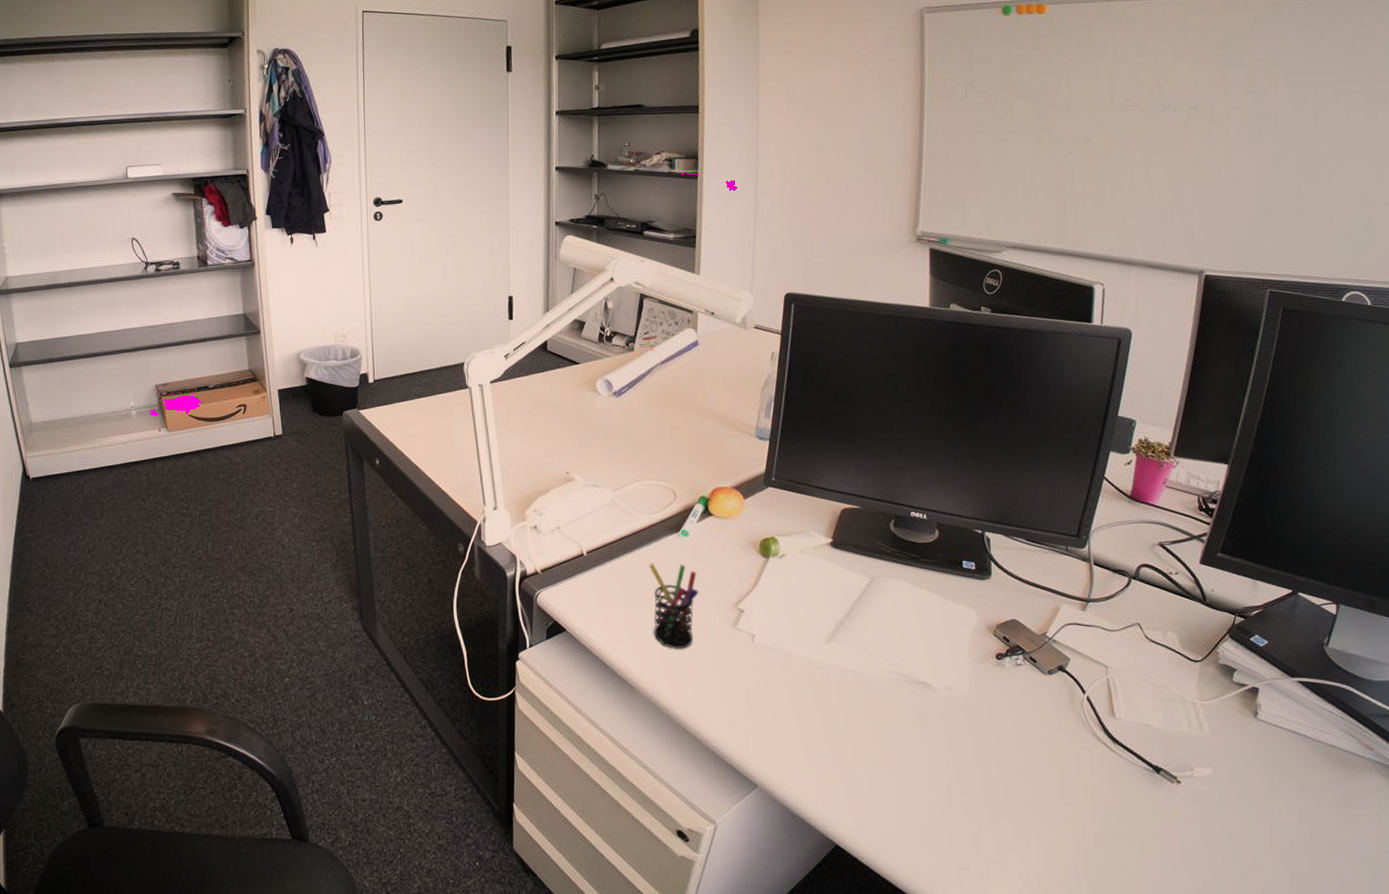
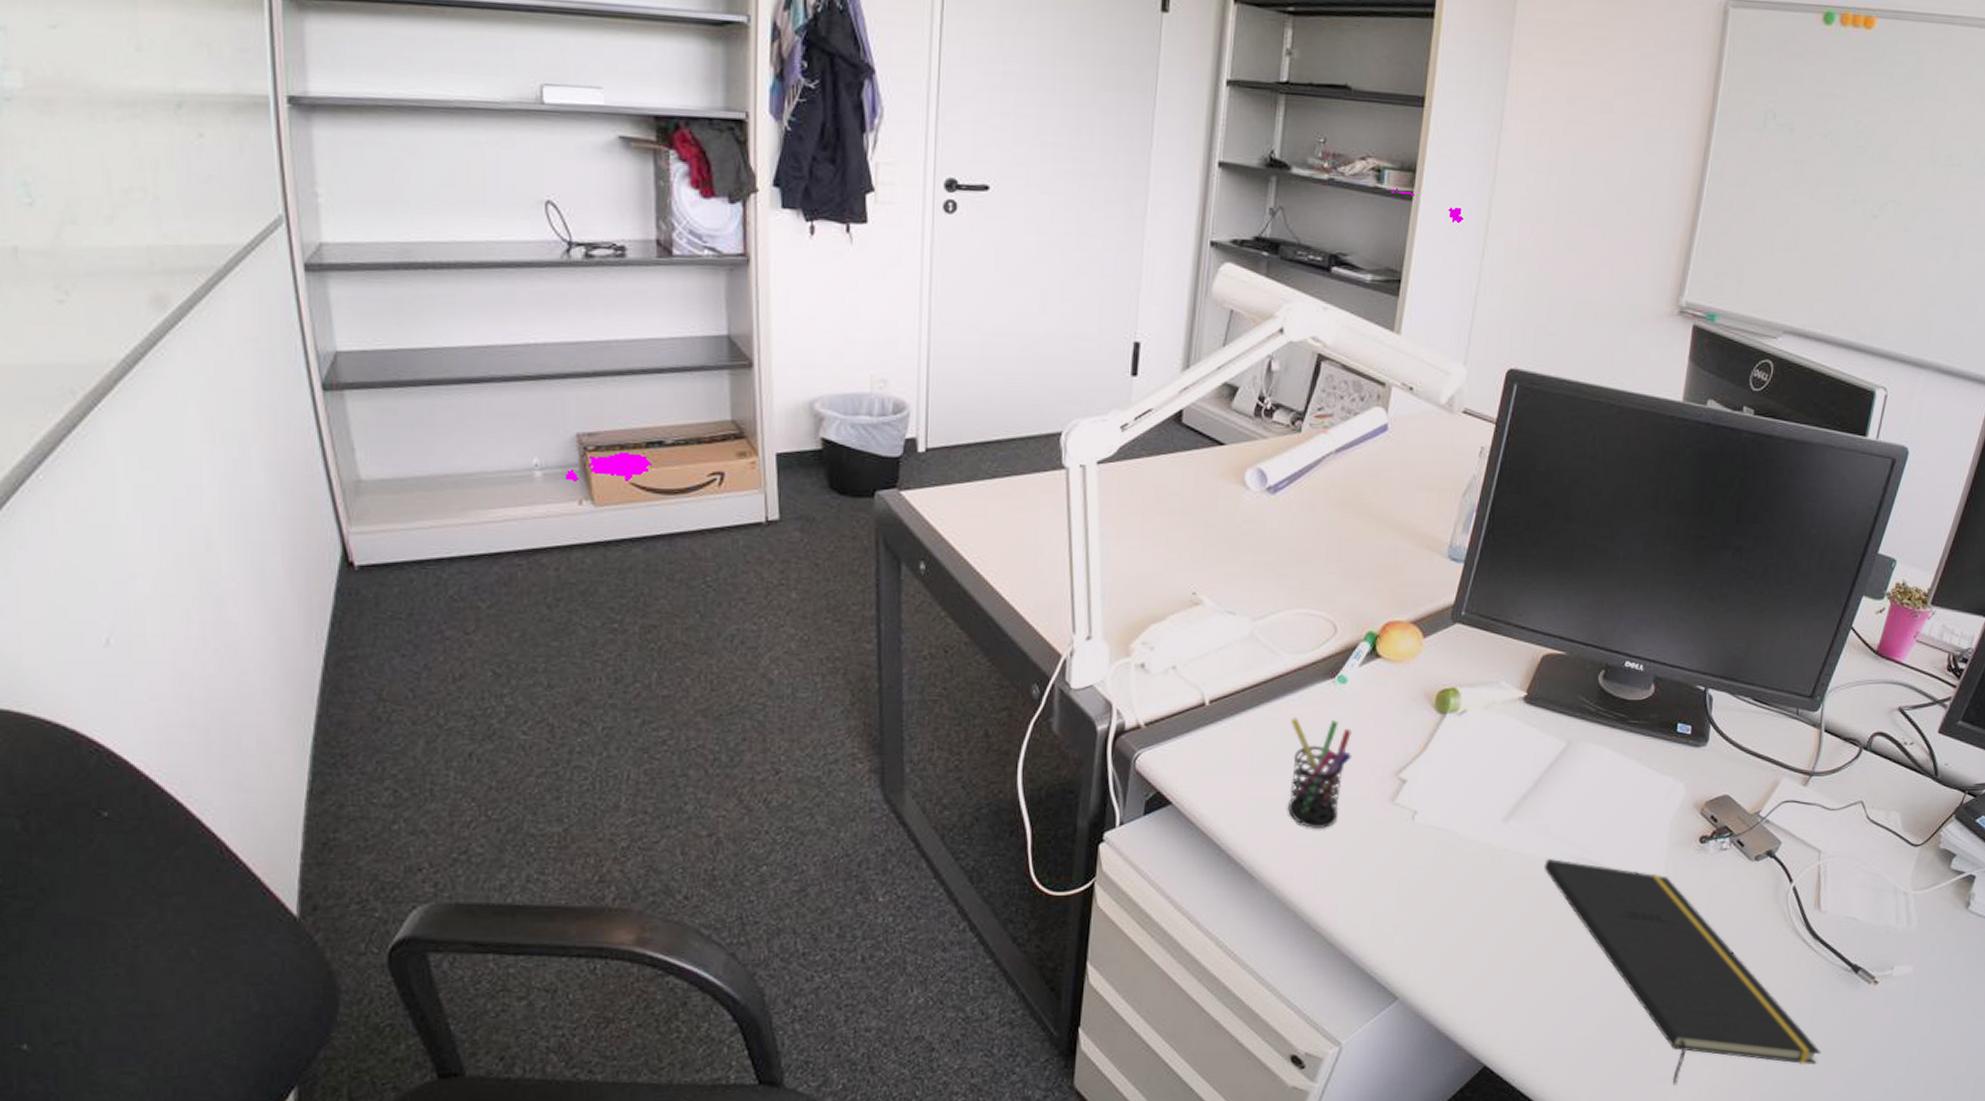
notepad: none [865,673,1137,868] -> present [1544,859,1821,1085]

